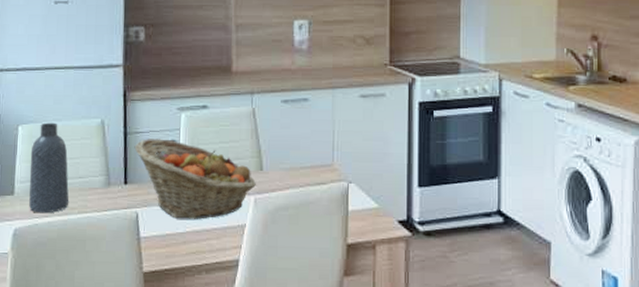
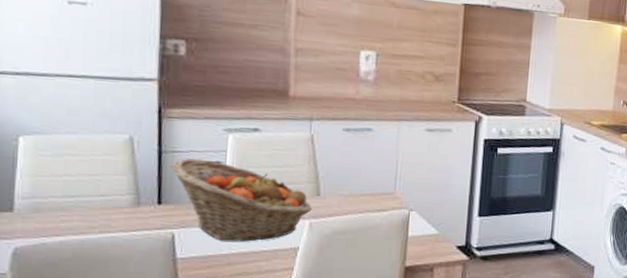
vase: present [29,122,69,214] -> none [34,135,88,232]

